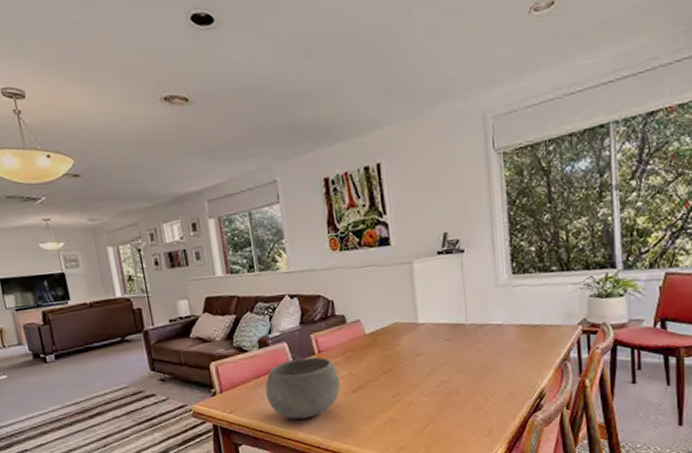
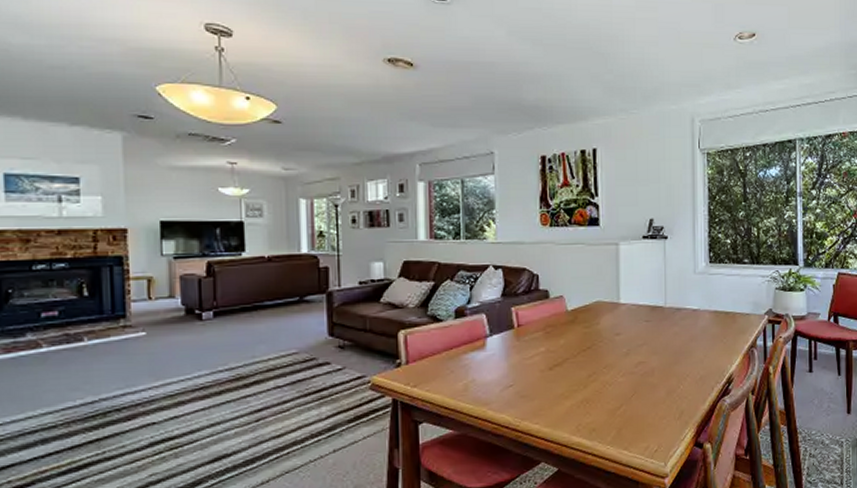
bowl: present [265,357,341,420] -> none [456,331,537,396]

